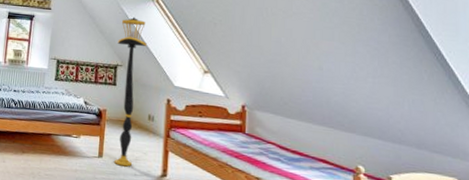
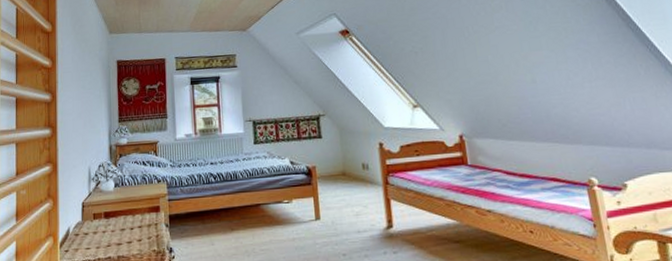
floor lamp: present [114,16,147,167] -> none [315,59,354,225]

